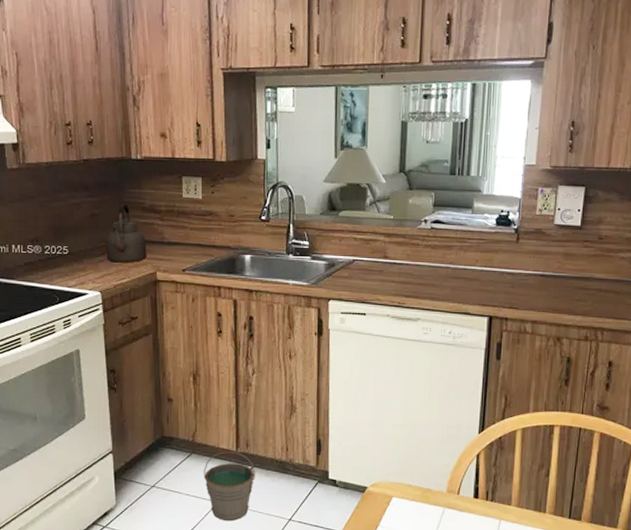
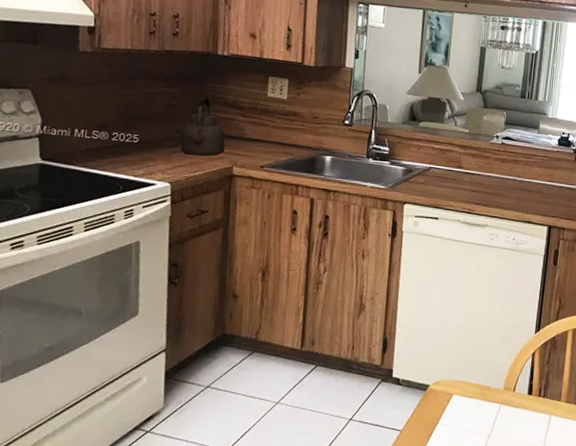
bucket: present [203,451,256,521] -> none [263,349,320,422]

